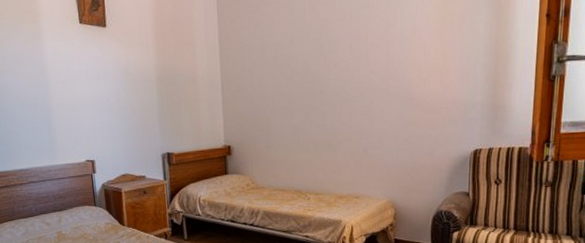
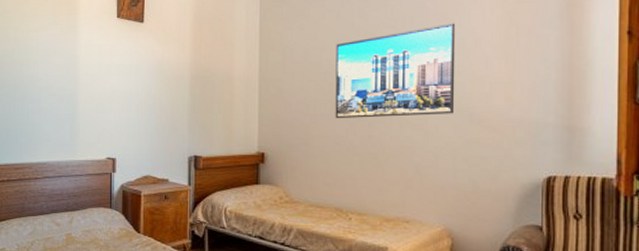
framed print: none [290,13,398,111] -> present [335,23,456,119]

